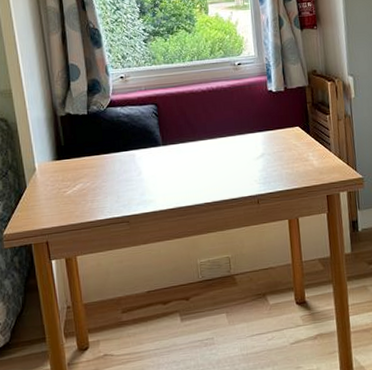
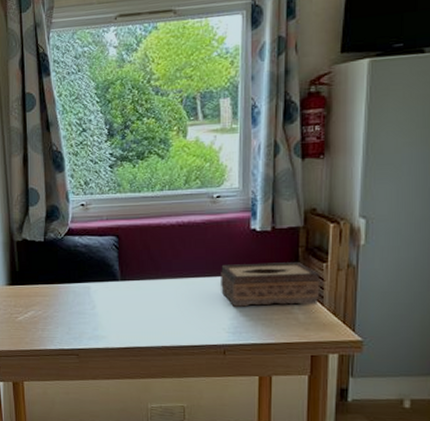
tissue box: none [247,116,328,160] -> present [221,262,320,307]

